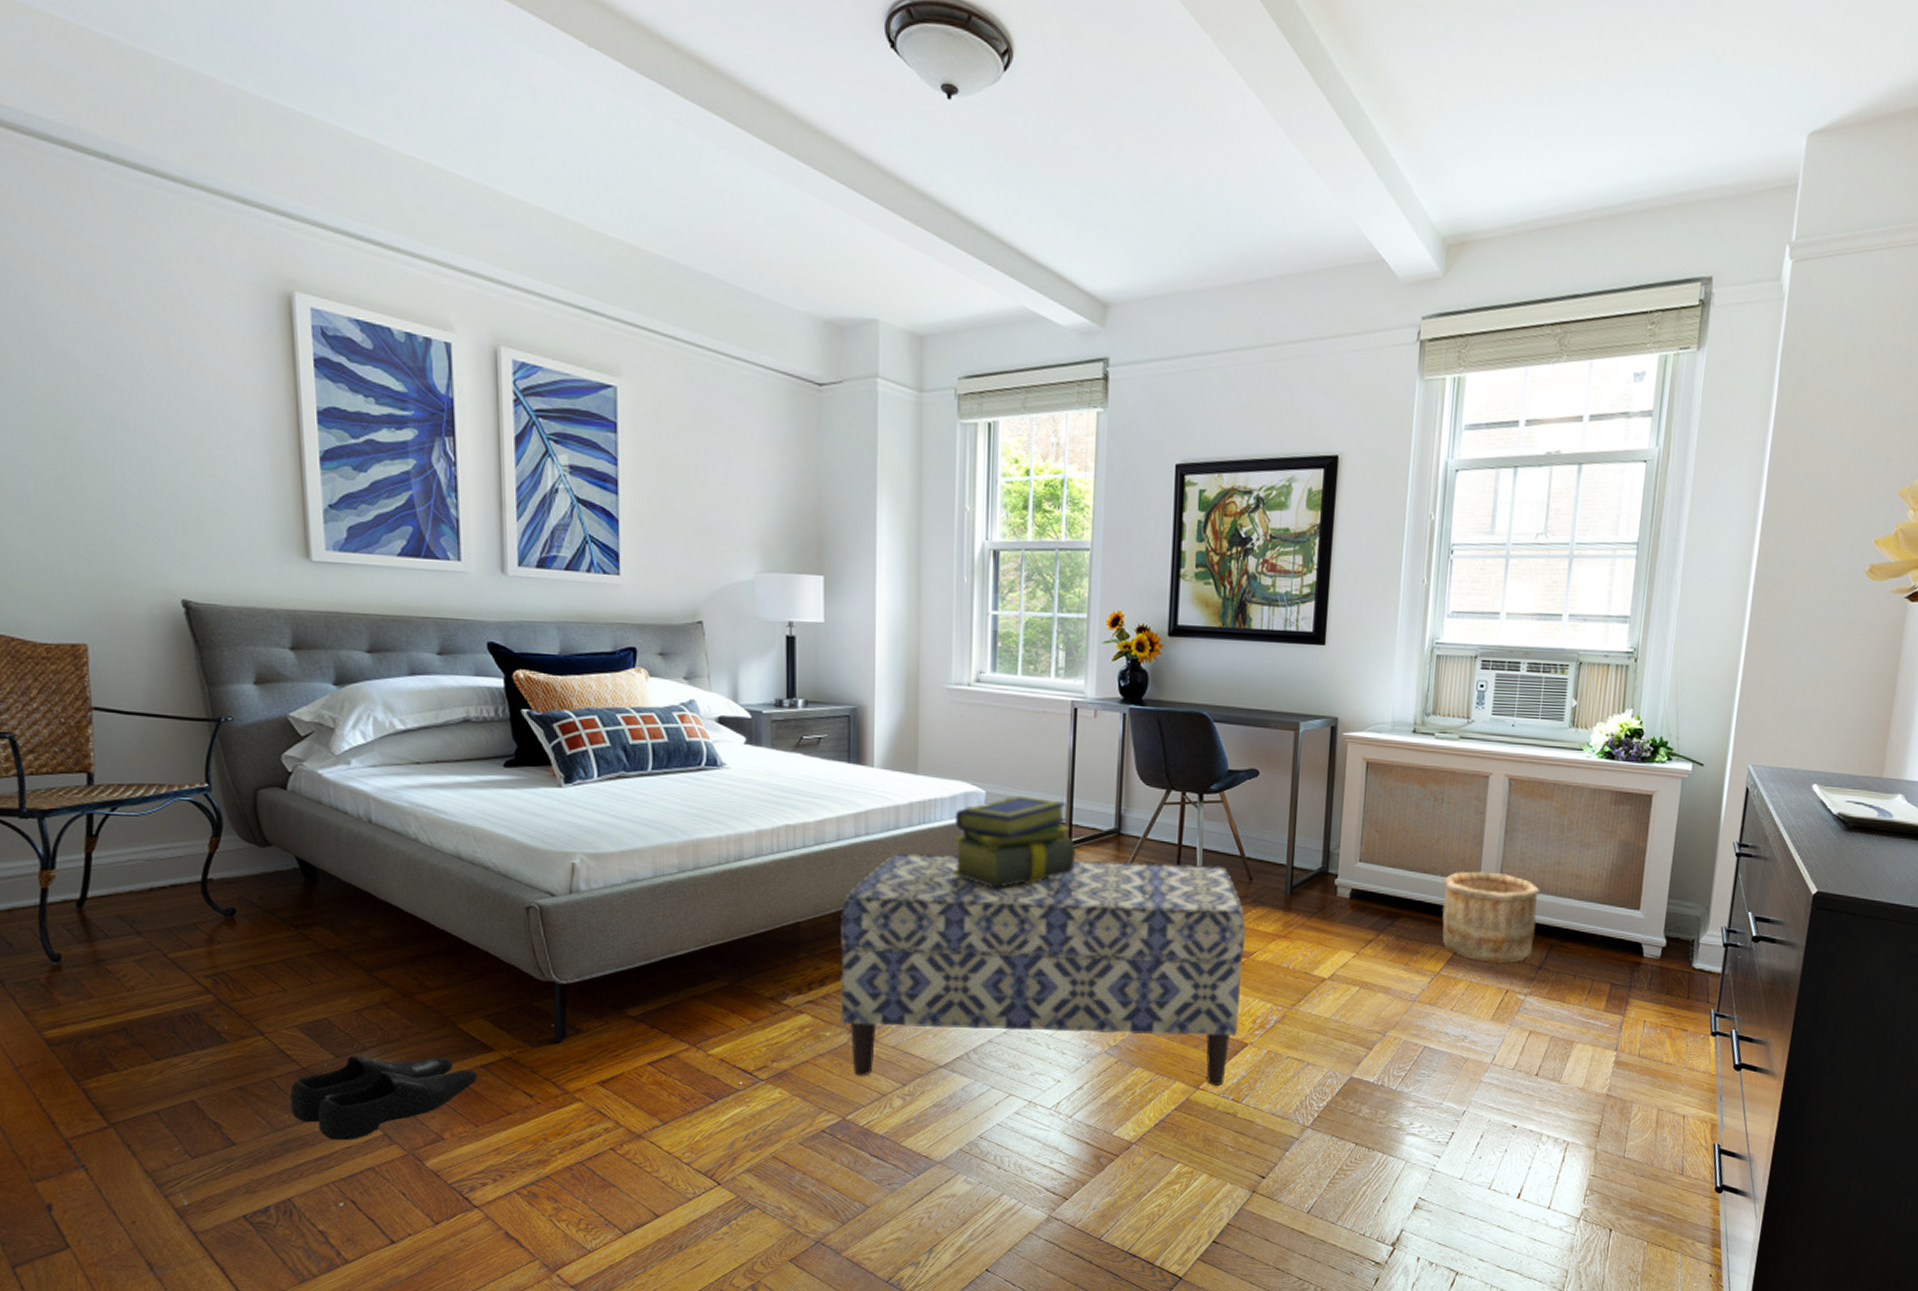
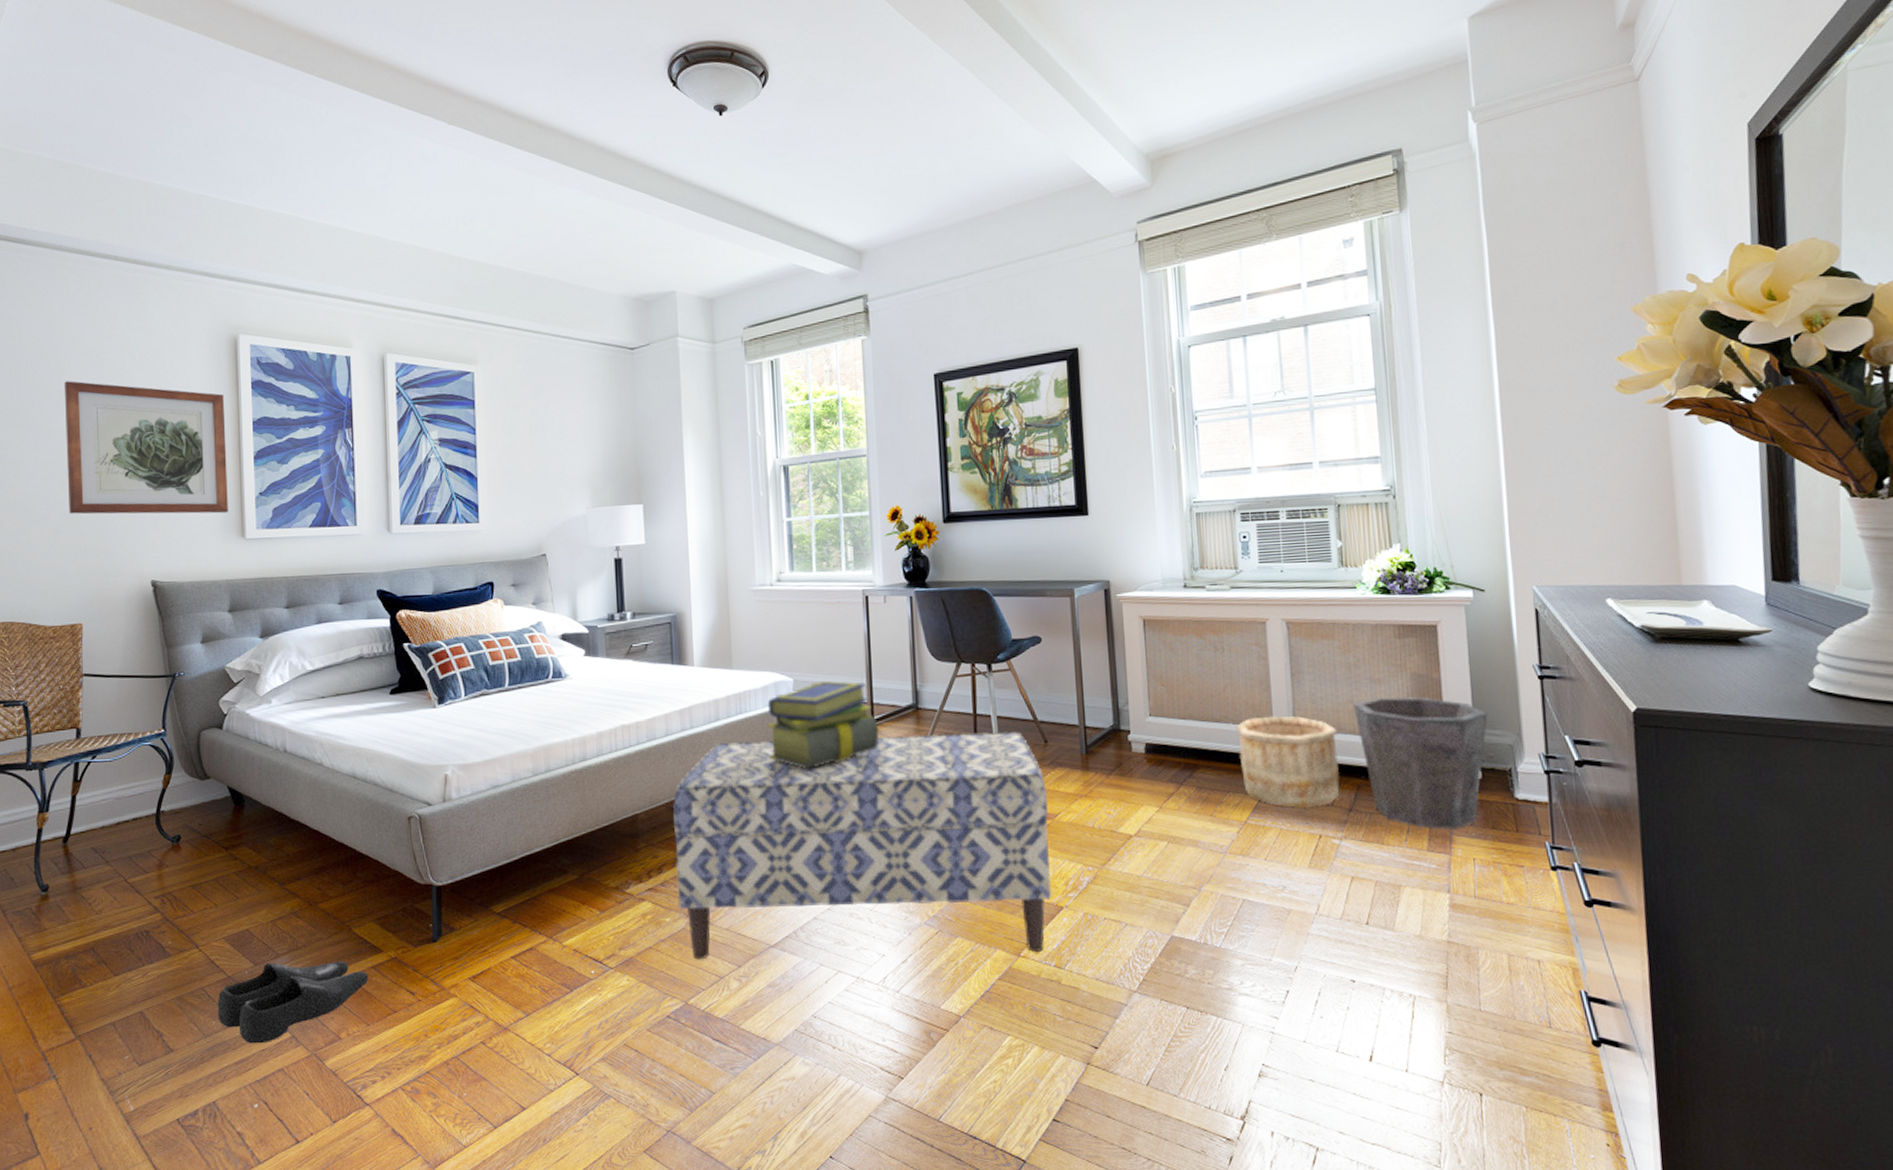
wall art: none [39,321,286,526] -> present [64,381,228,515]
waste bin: none [1559,861,1683,993] -> present [1353,696,1488,830]

